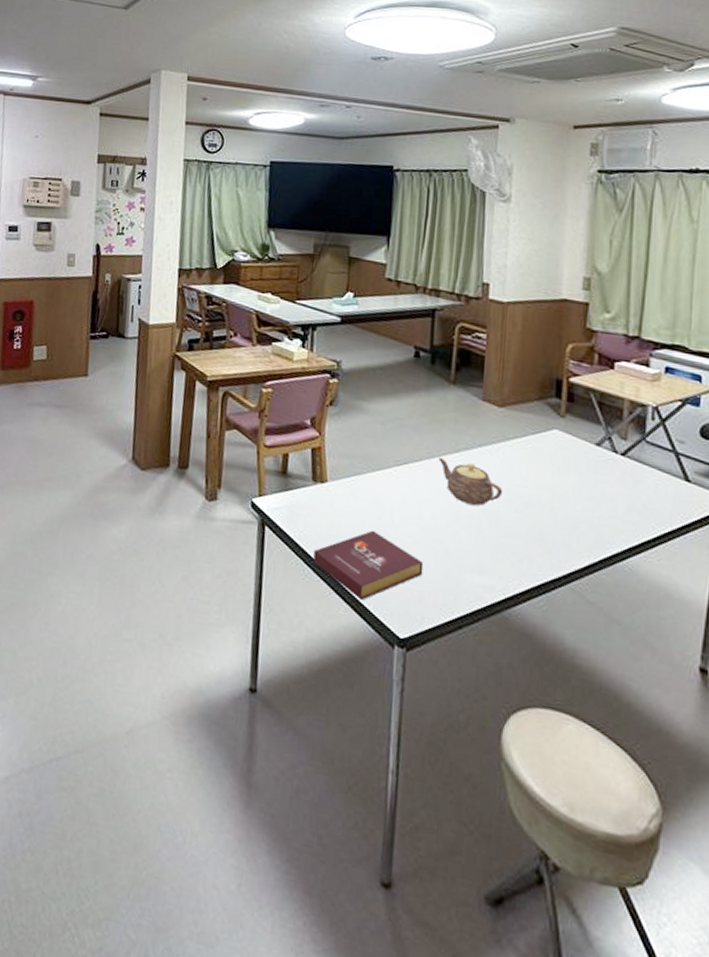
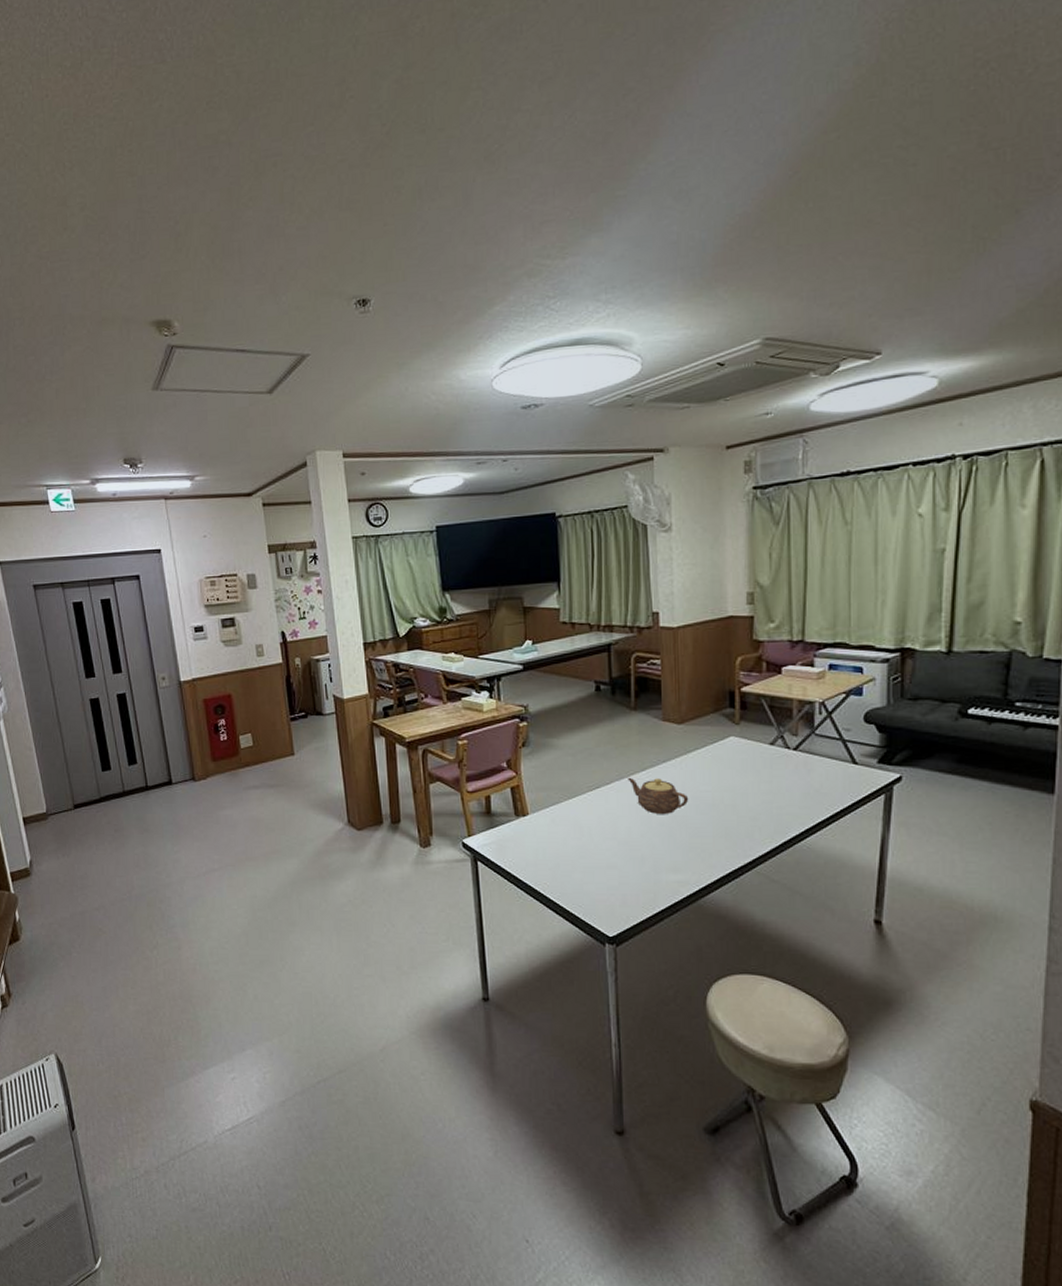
book: present [313,530,424,601] -> none [524,850,624,911]

